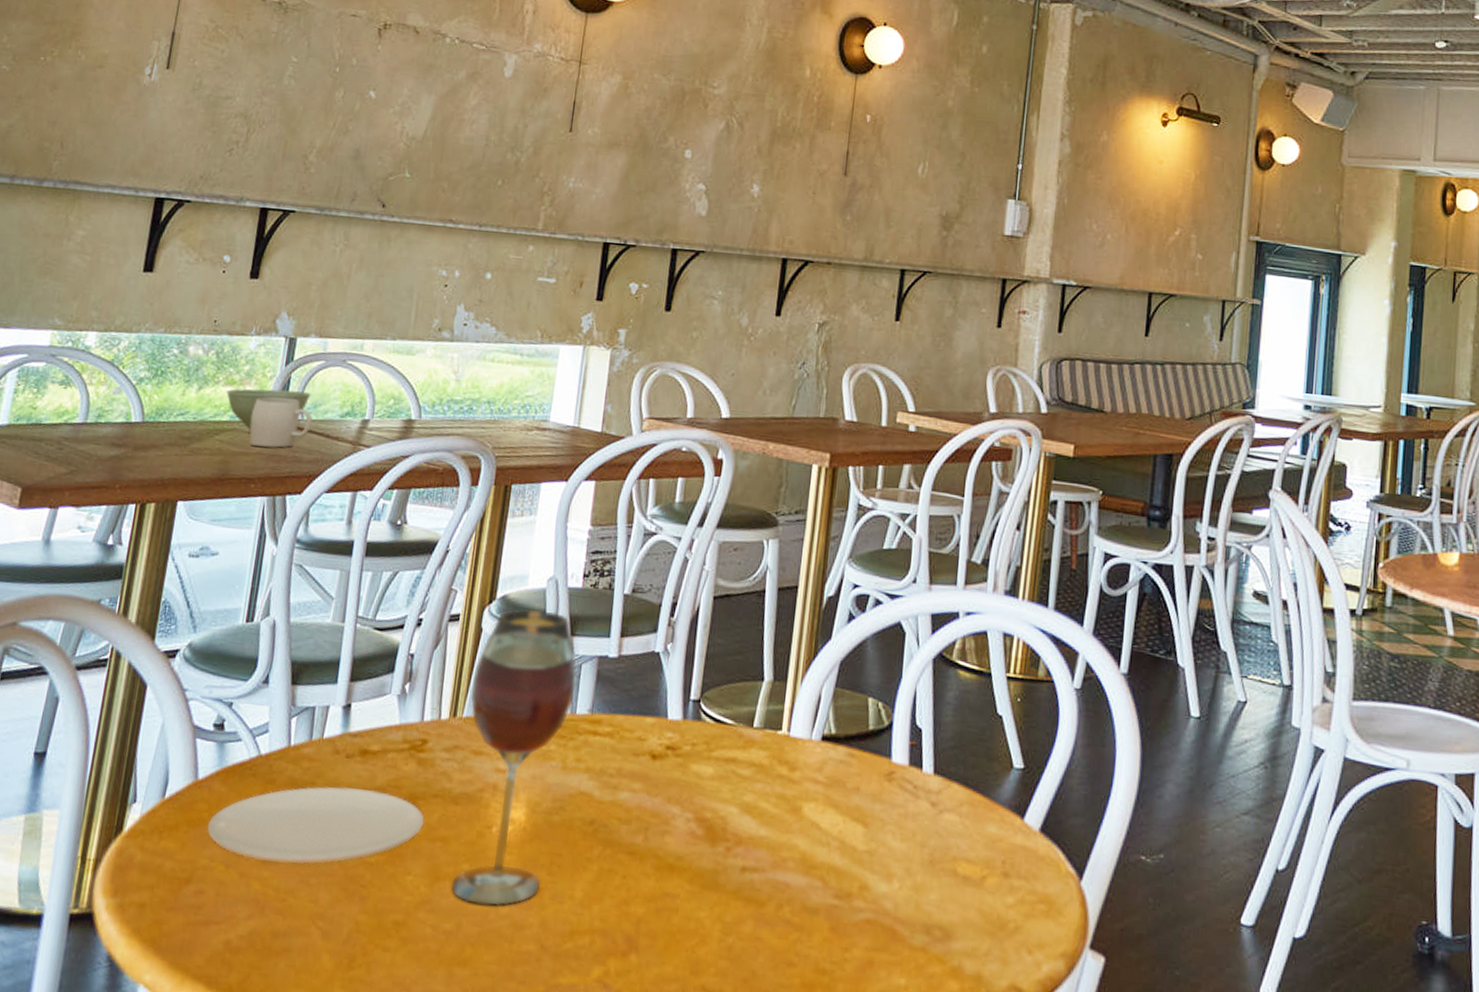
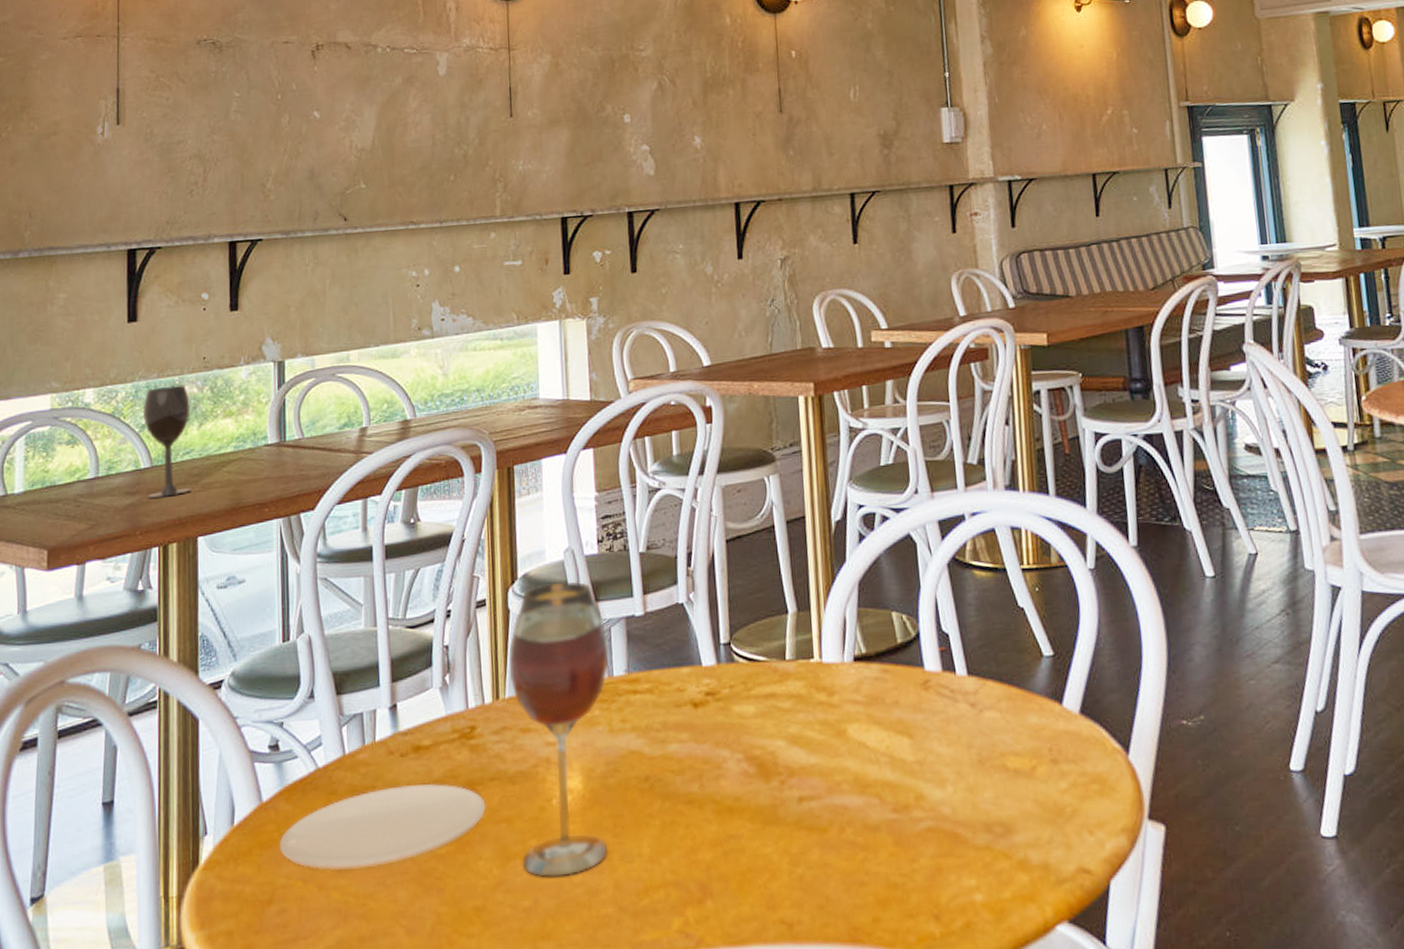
wine glass: none [132,342,194,456] -> present [142,384,191,499]
bowl: present [226,388,311,433] -> none [227,411,307,459]
mug: present [249,396,312,448] -> none [253,419,312,472]

